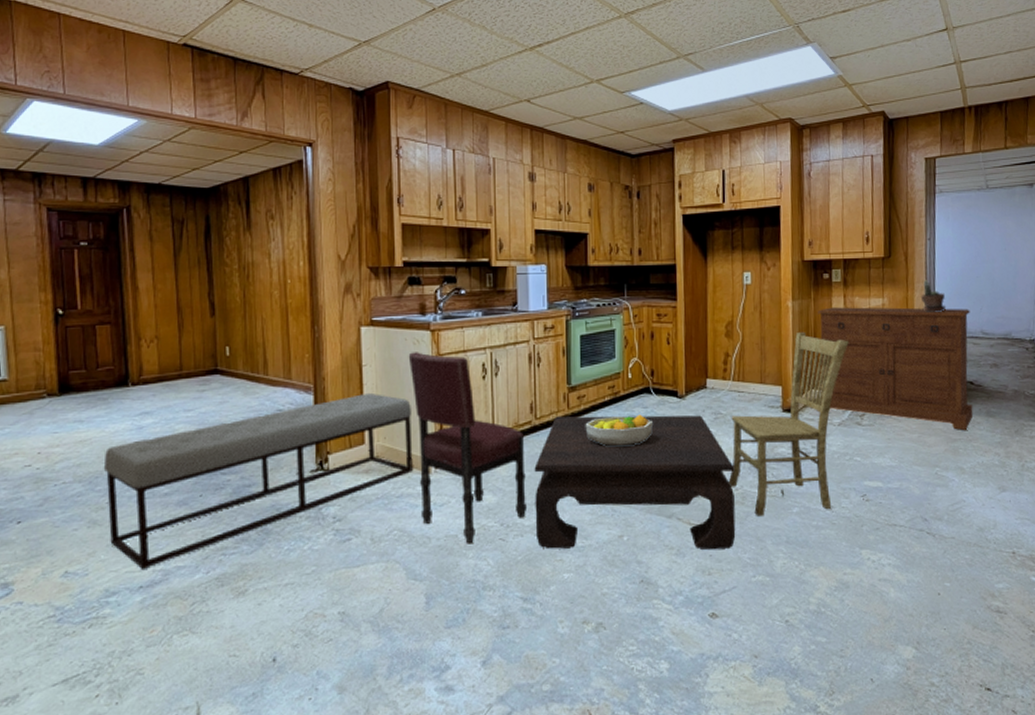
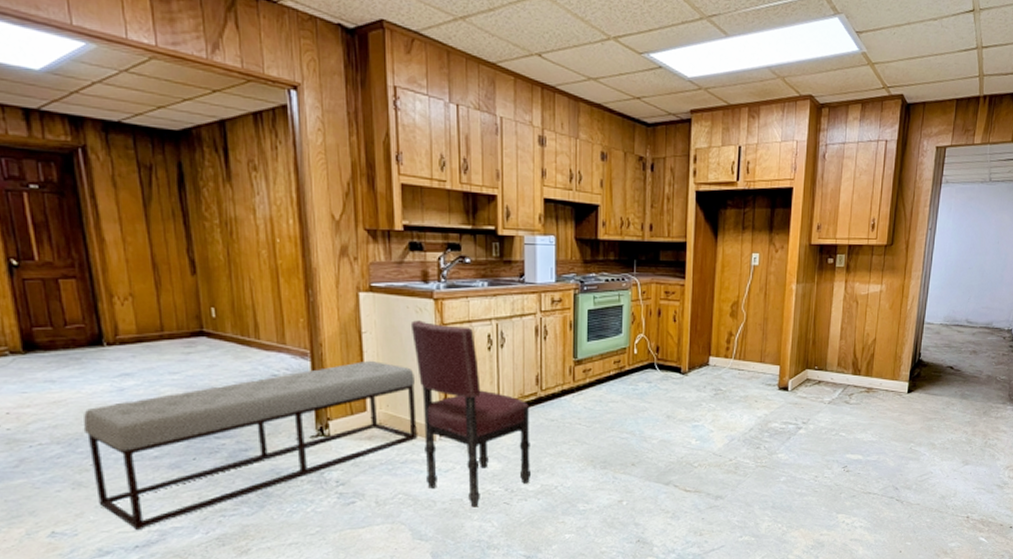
coffee table: present [534,415,736,550] -> none [539,389,730,514]
fruit bowl: present [585,414,653,447] -> none [590,389,655,419]
dining chair: present [728,331,849,516] -> none [723,314,845,484]
sideboard: present [817,307,973,430] -> none [811,292,959,410]
potted plant: present [920,280,947,312] -> none [916,269,938,300]

